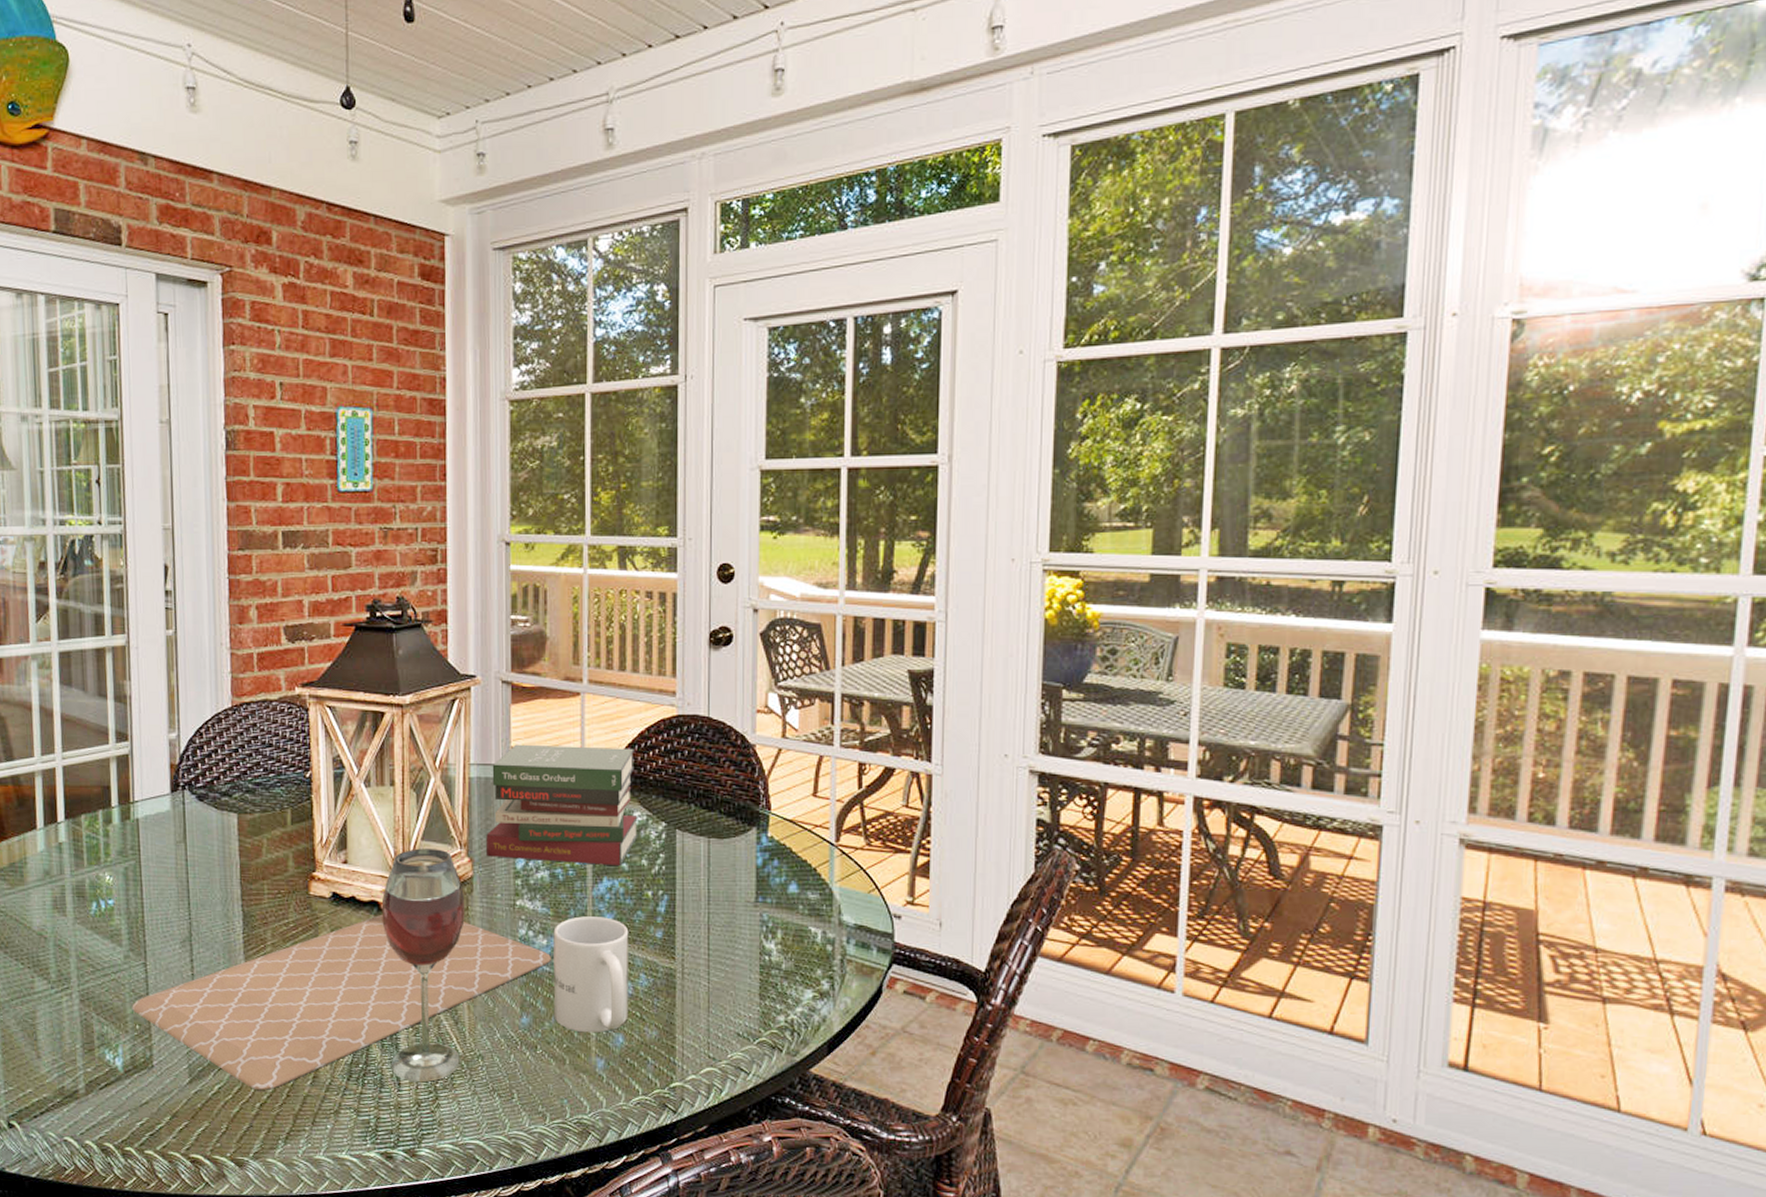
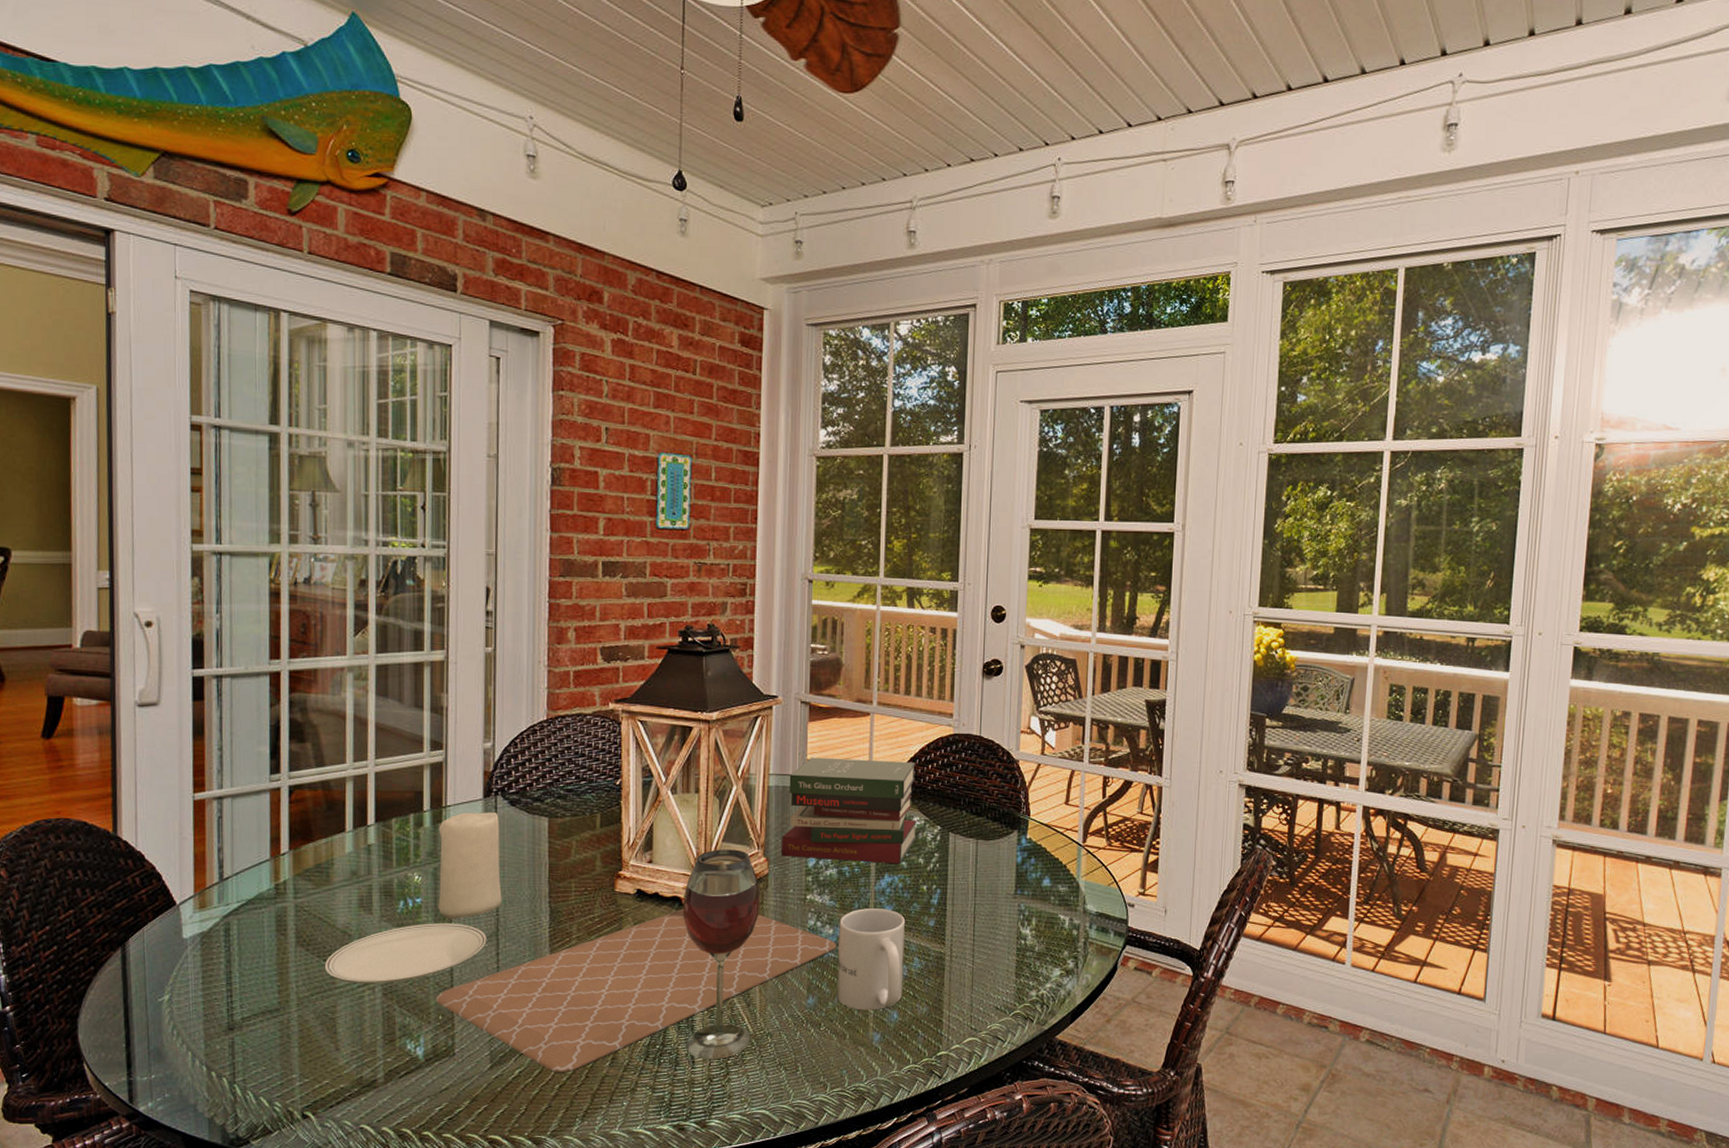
plate: none [22,926,180,990] -> present [324,923,487,984]
candle: none [127,808,194,923] -> present [438,812,502,920]

